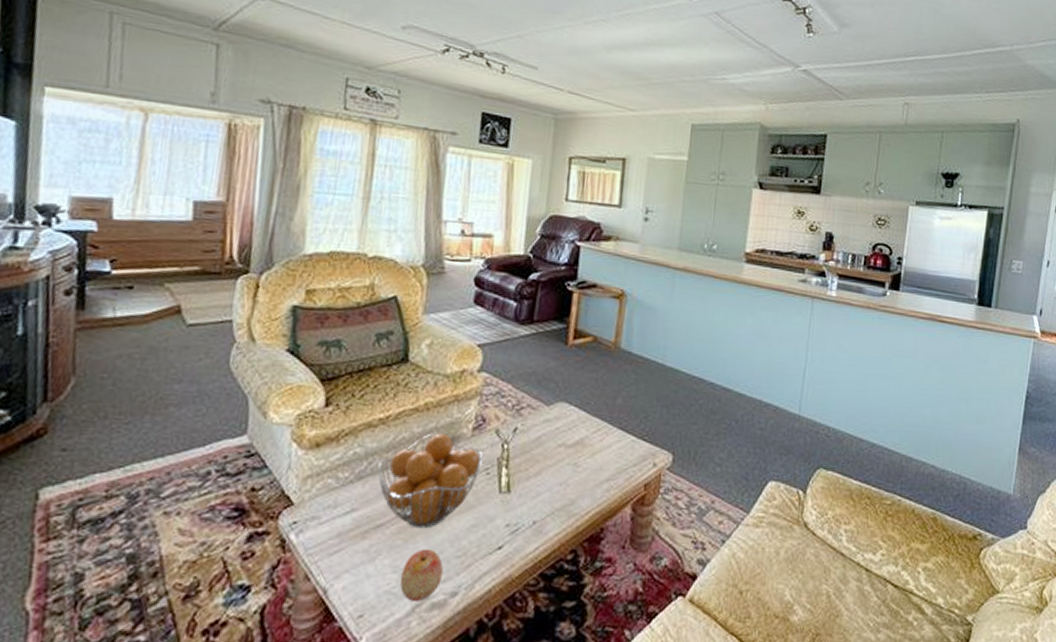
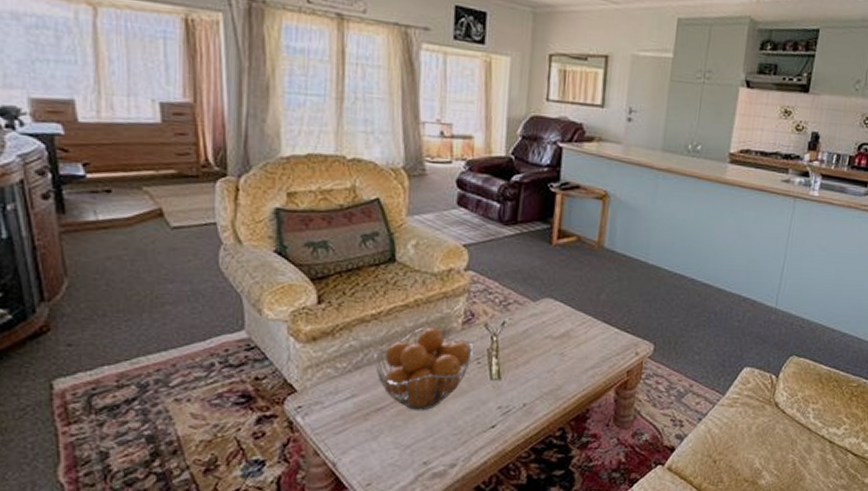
apple: present [399,548,443,601] -> none [402,428,441,471]

